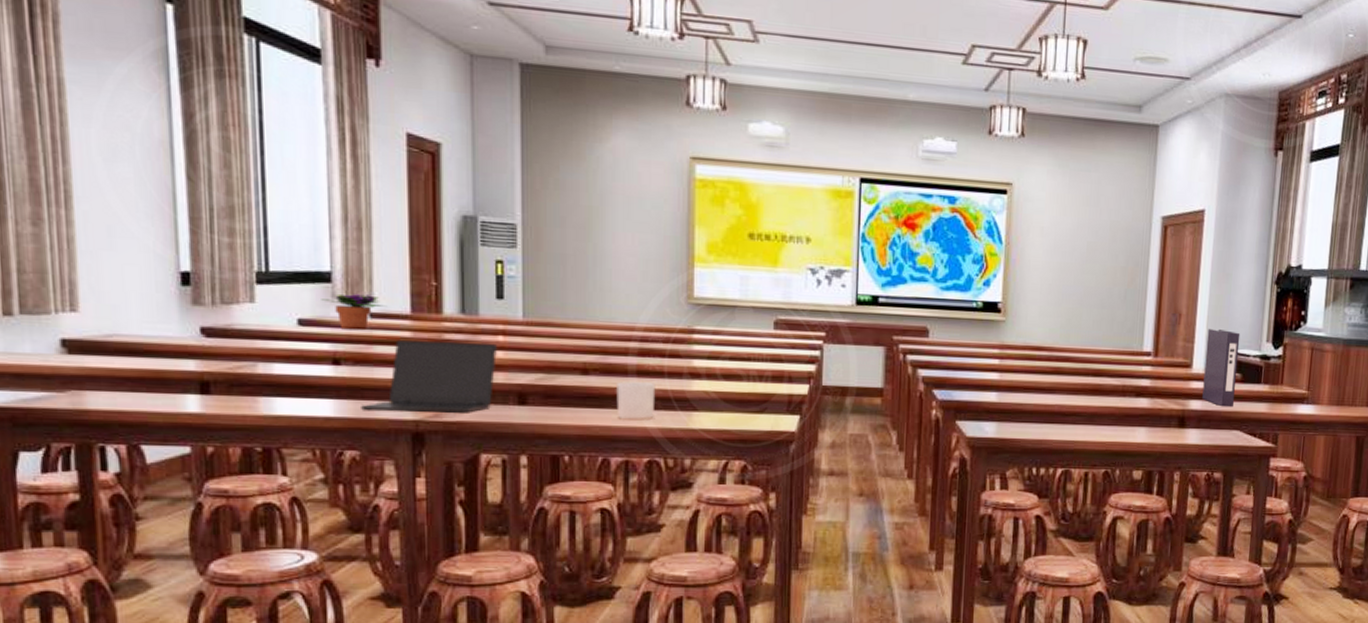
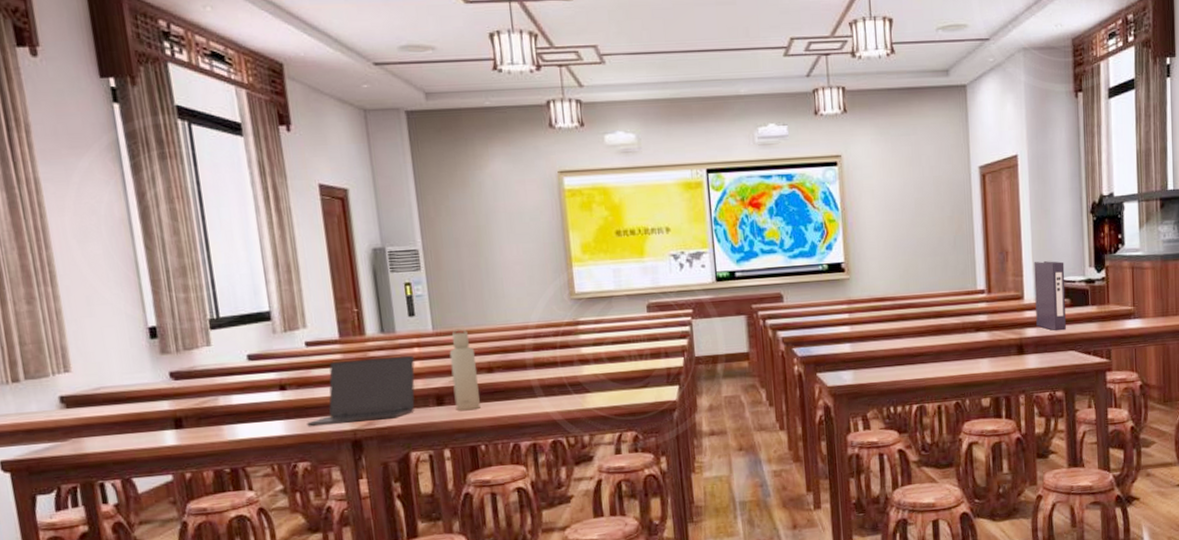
potted flower: present [321,293,386,331] -> none [264,327,318,360]
bottle: none [539,320,569,415] -> present [449,328,481,412]
mug: present [616,382,656,421] -> none [518,372,553,408]

